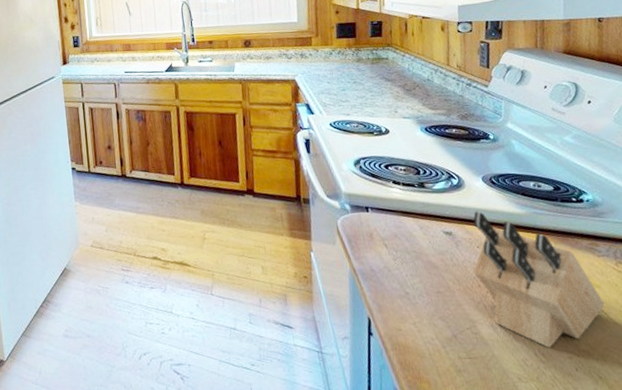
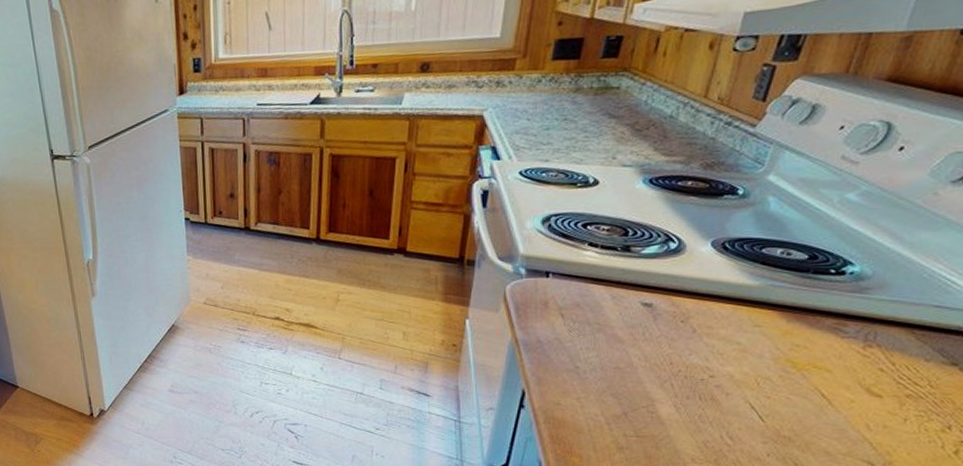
knife block: present [472,211,605,349] -> none [667,281,831,432]

